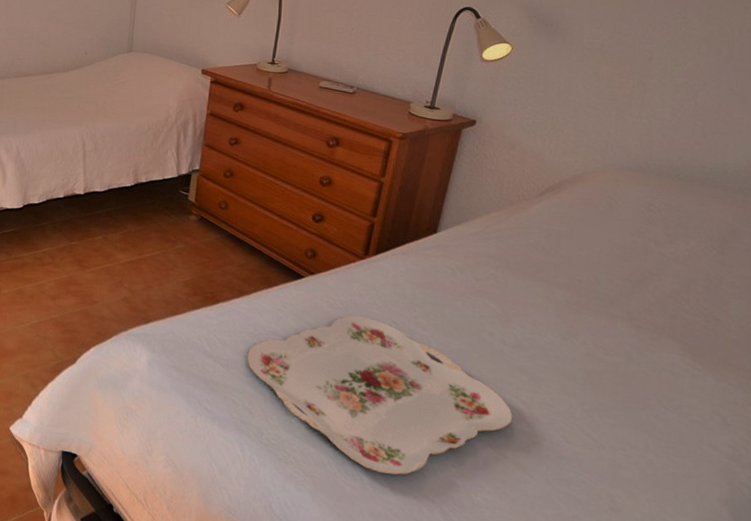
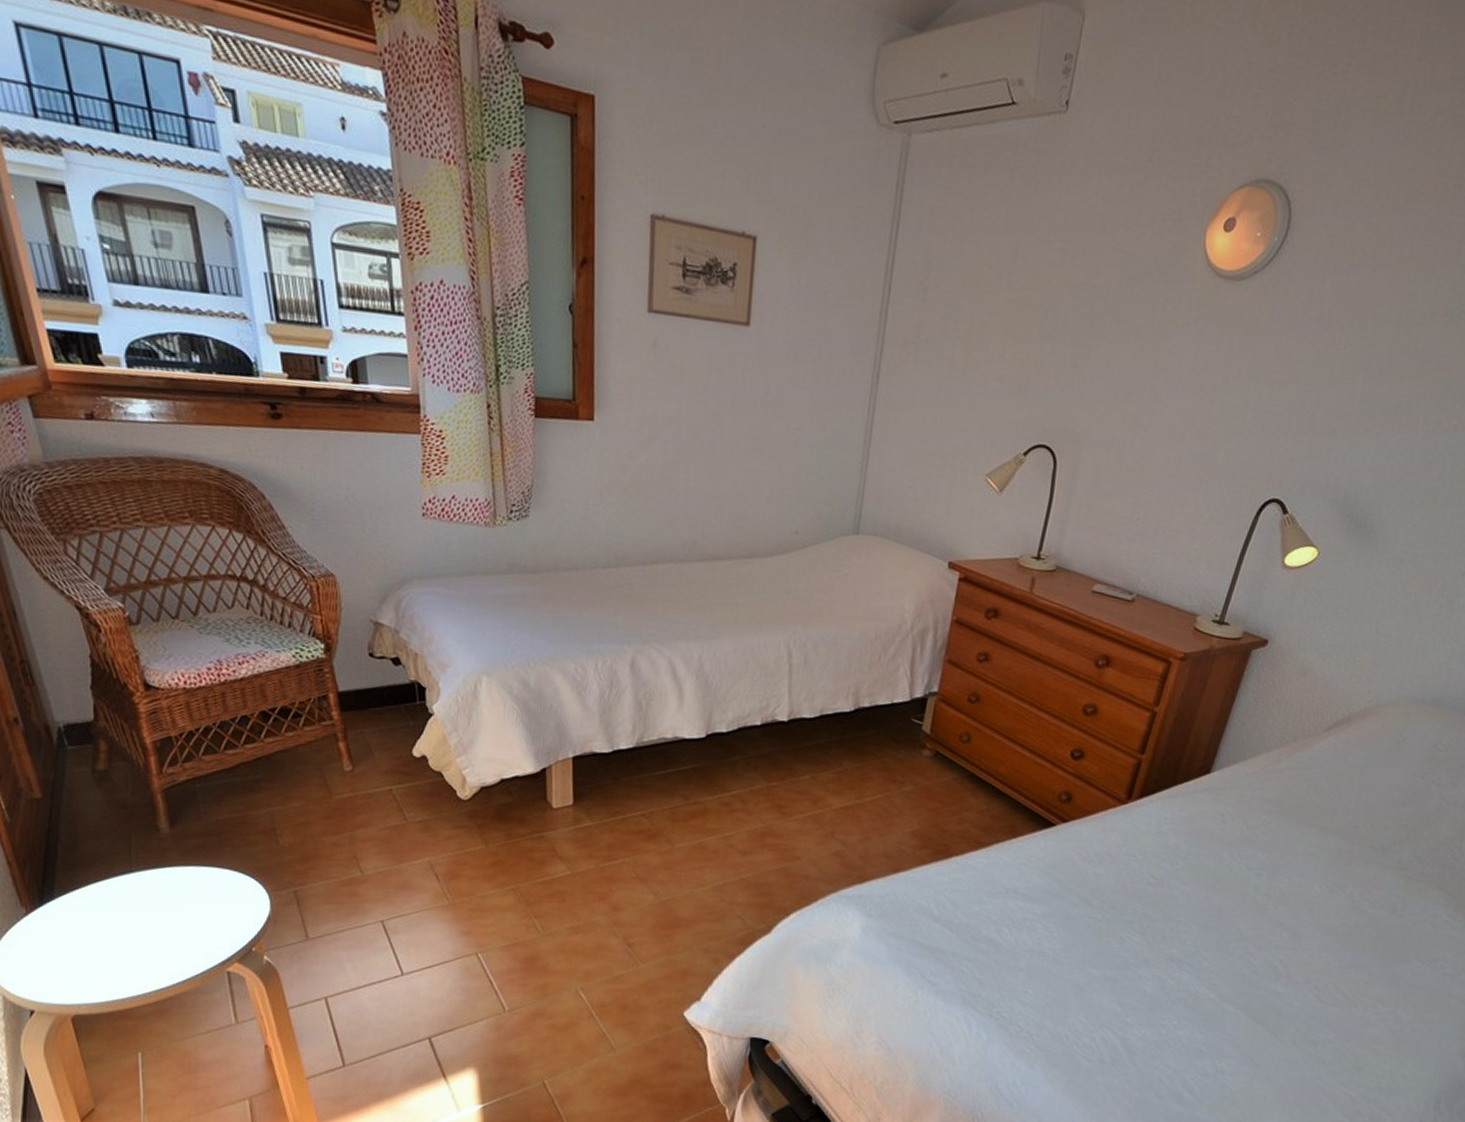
serving tray: present [247,315,513,475] -> none [981,869,1268,1045]

